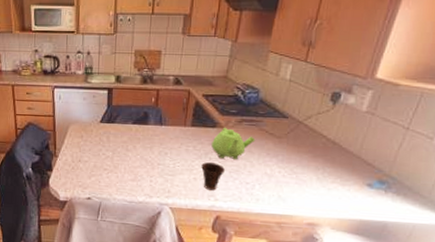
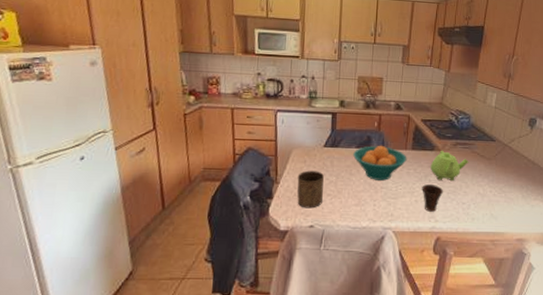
cup: none [74,145,101,182] -> present [297,170,325,209]
fruit bowl: none [129,121,186,157] -> present [353,145,407,181]

